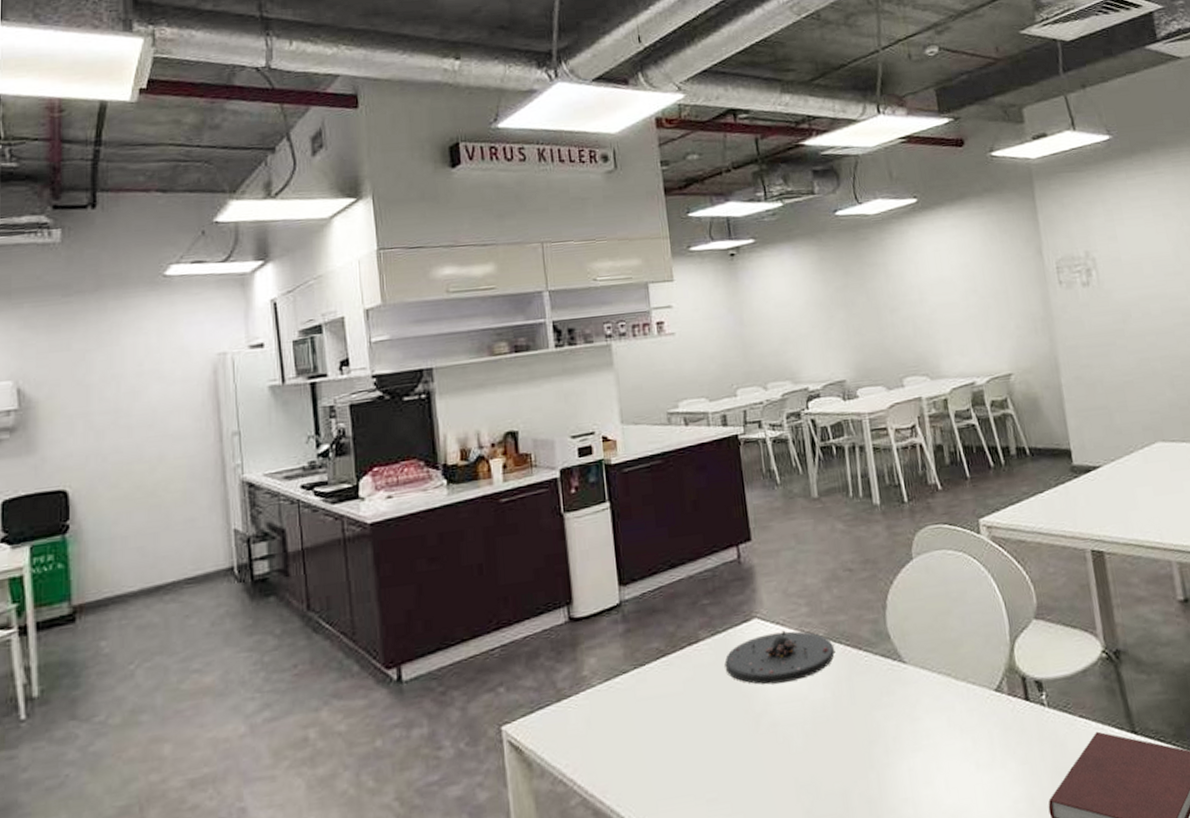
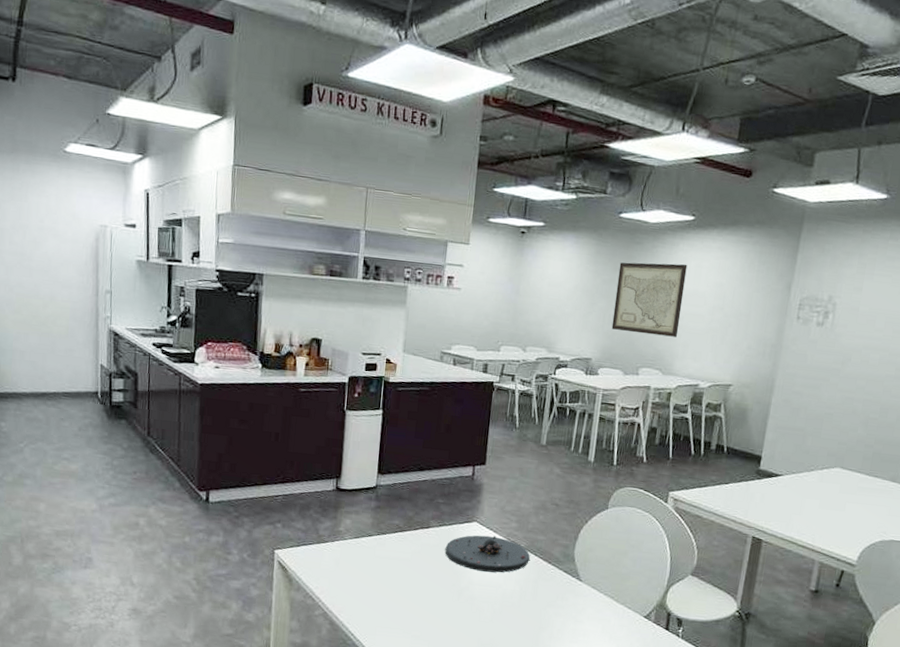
wall art: none [849,250,936,341] -> present [611,262,688,337]

